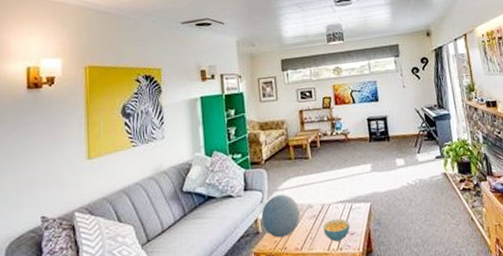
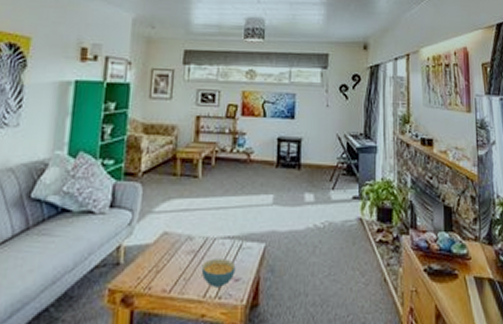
decorative orb: present [261,194,300,238] -> none [125,218,176,273]

